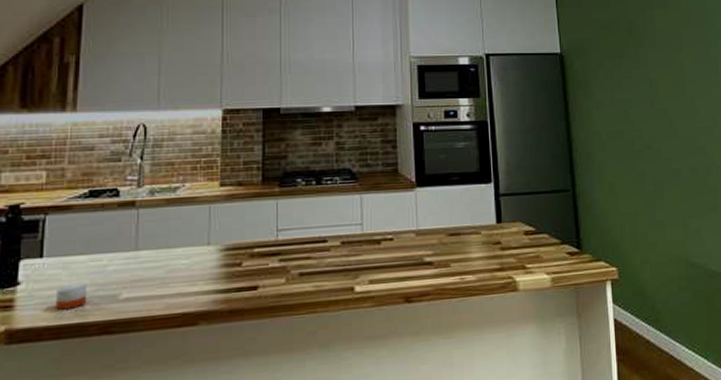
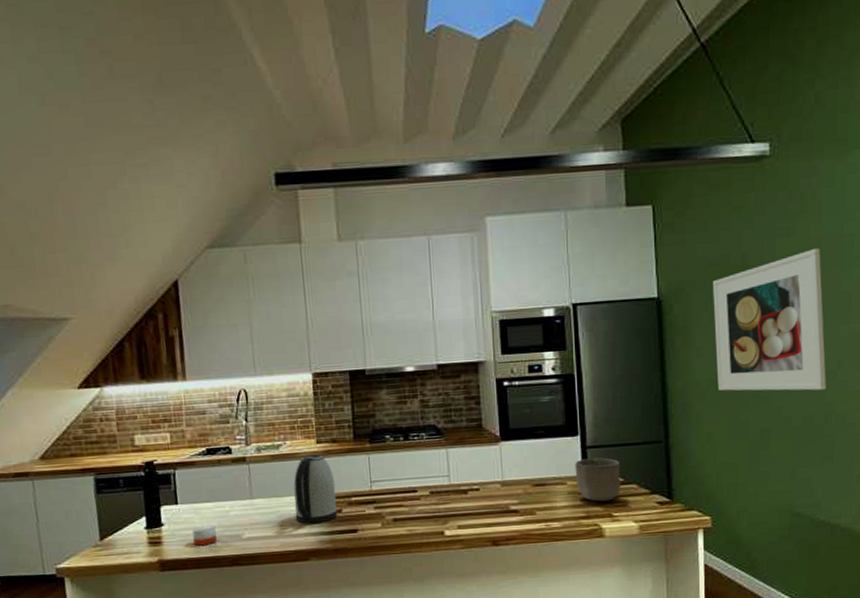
kettle: none [187,198,237,280] -> present [293,454,338,524]
bowl: none [489,206,533,253] -> present [575,457,621,502]
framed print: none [605,19,705,145] -> present [712,247,826,391]

